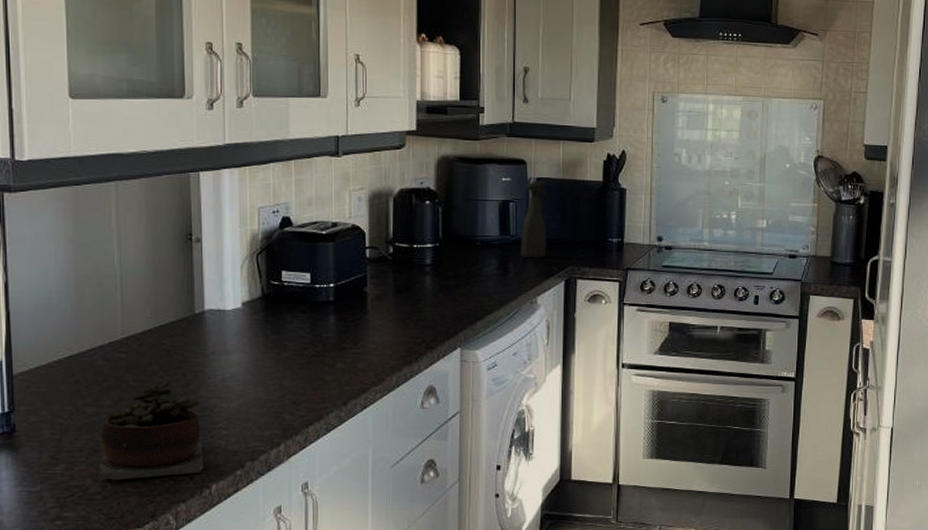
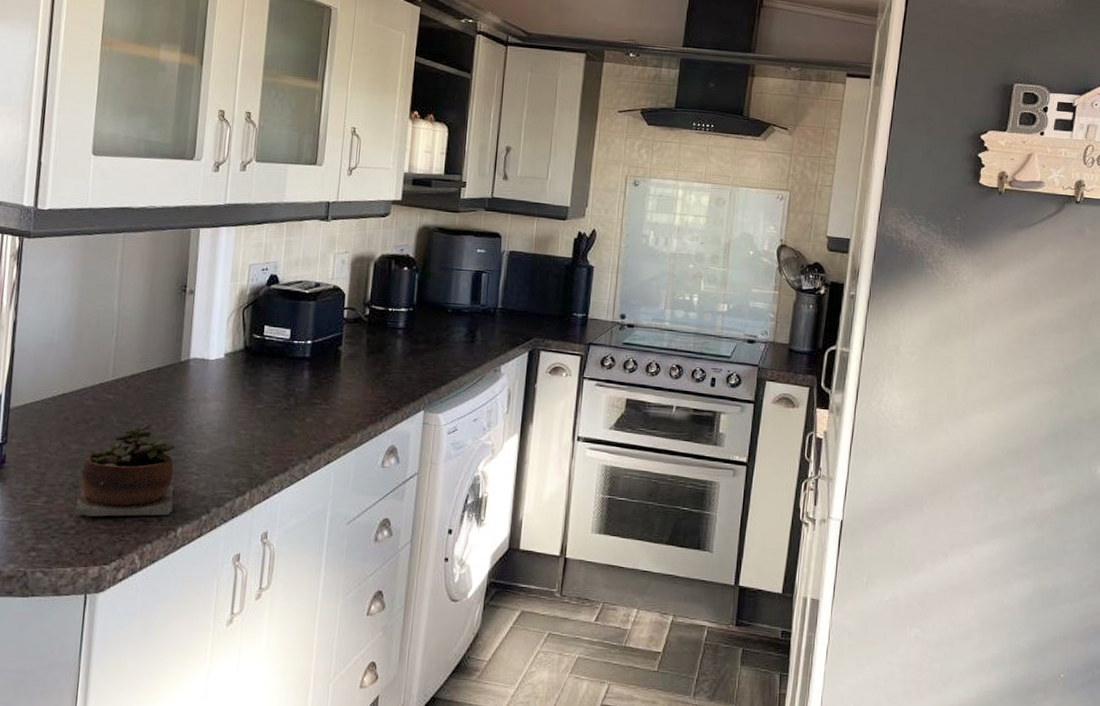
spray bottle: present [521,181,547,258] -> none [489,254,519,328]

